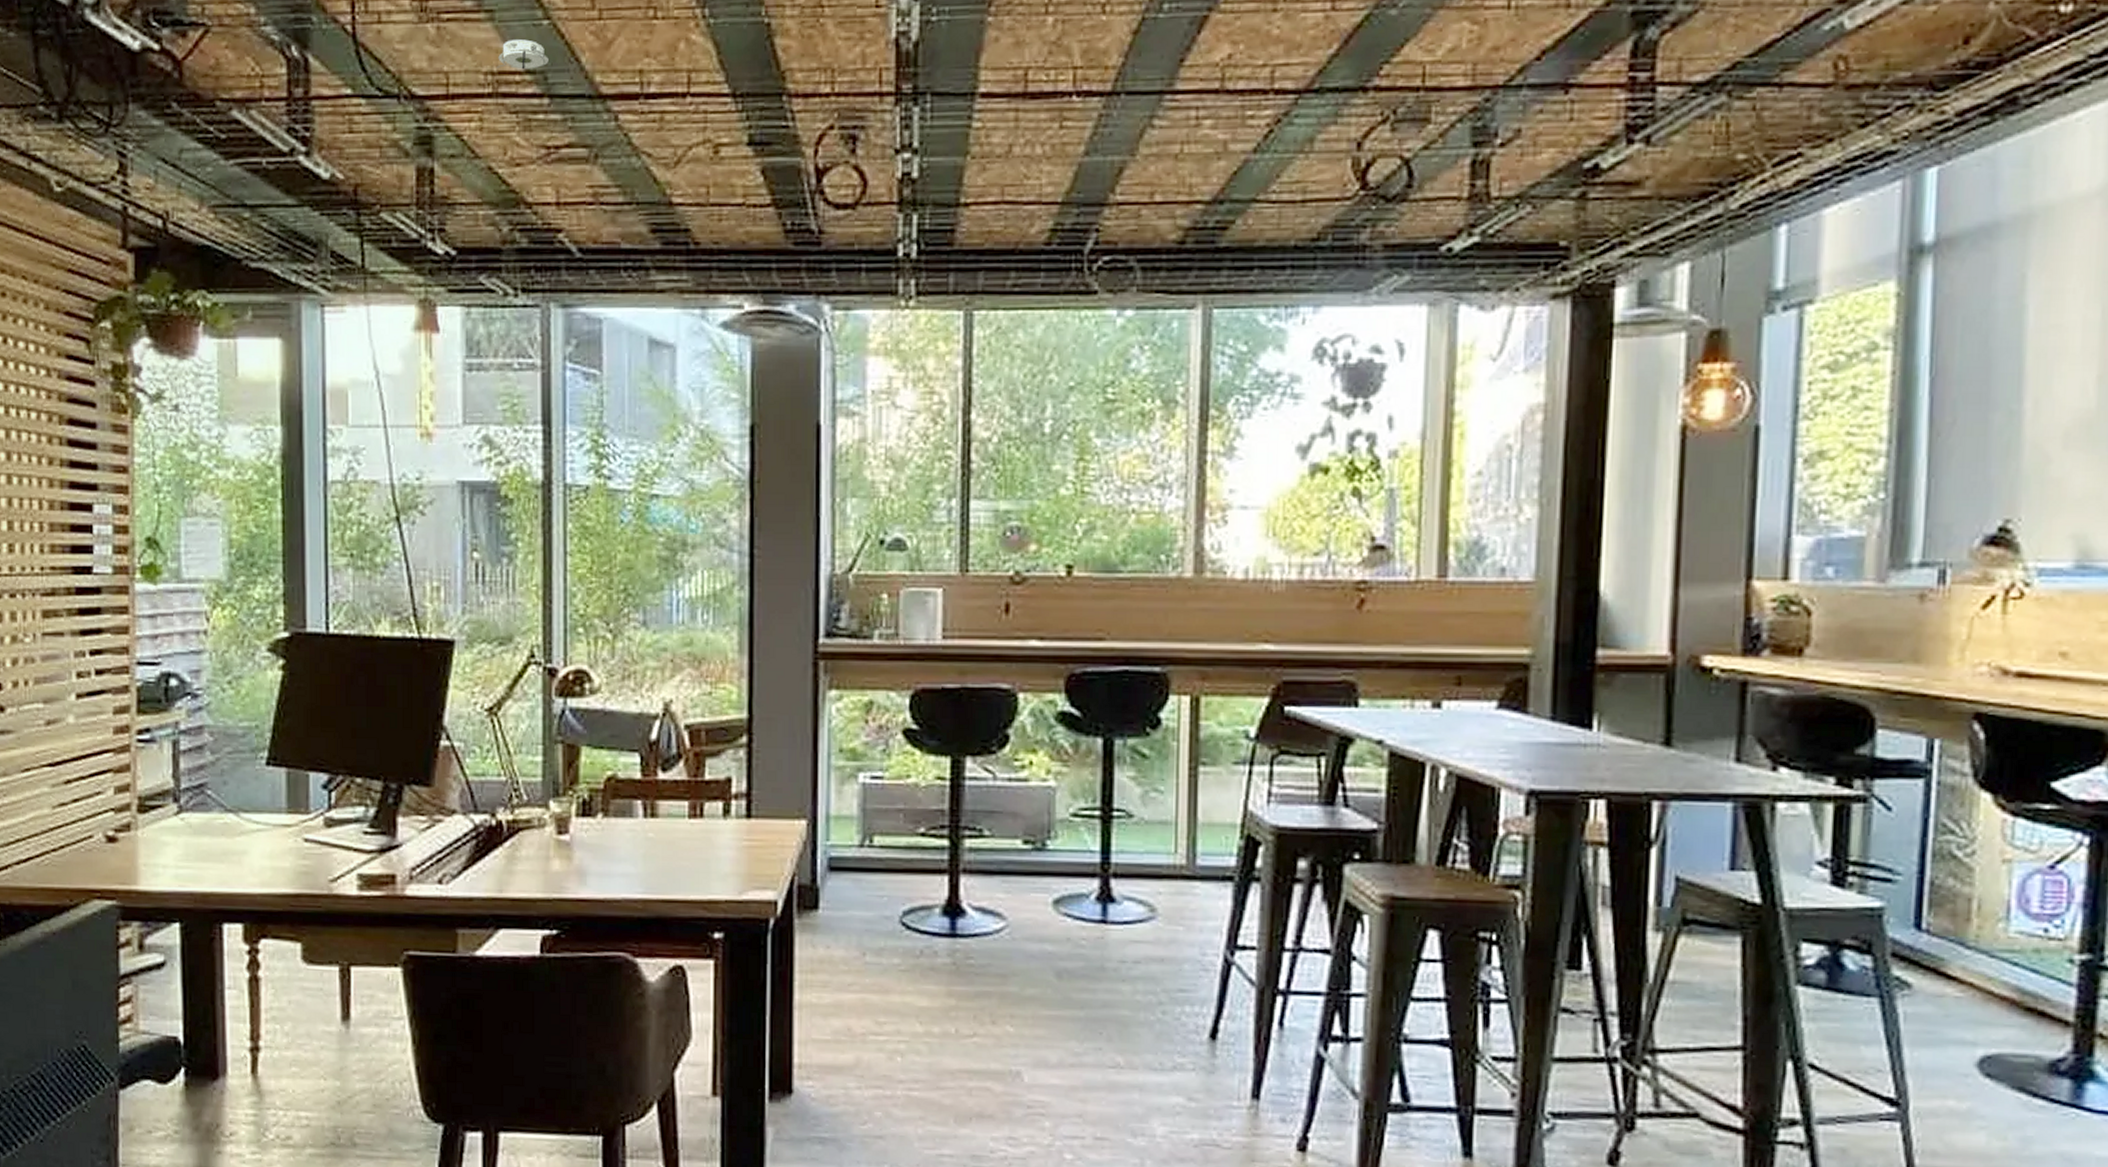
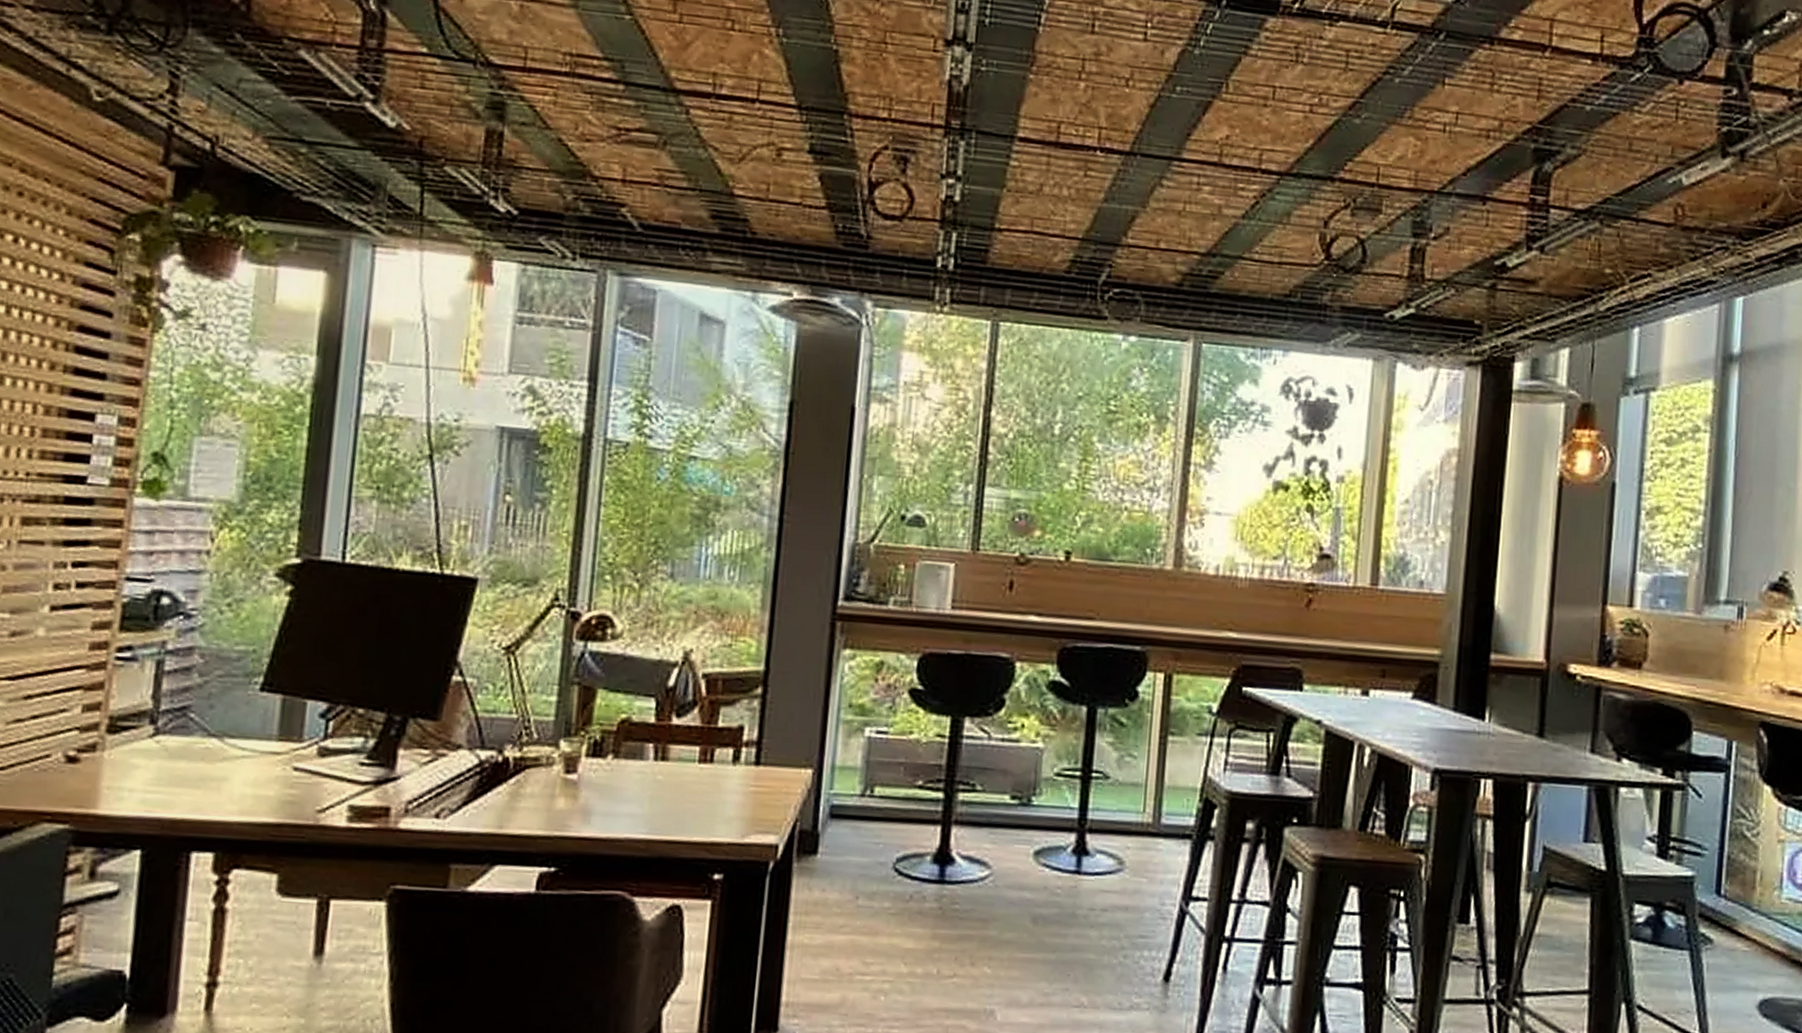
smoke detector: present [497,39,549,70] -> none [576,27,627,57]

